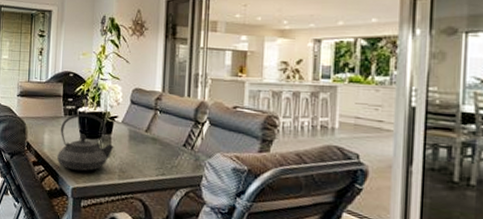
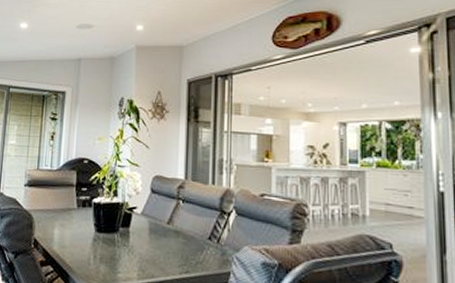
teapot: present [57,113,114,171] -> none [68,204,133,271]

